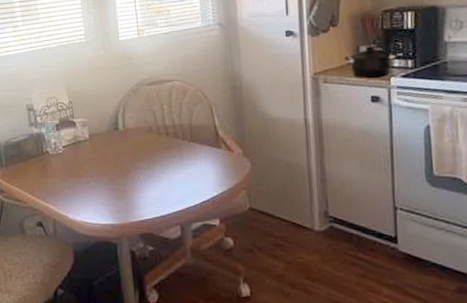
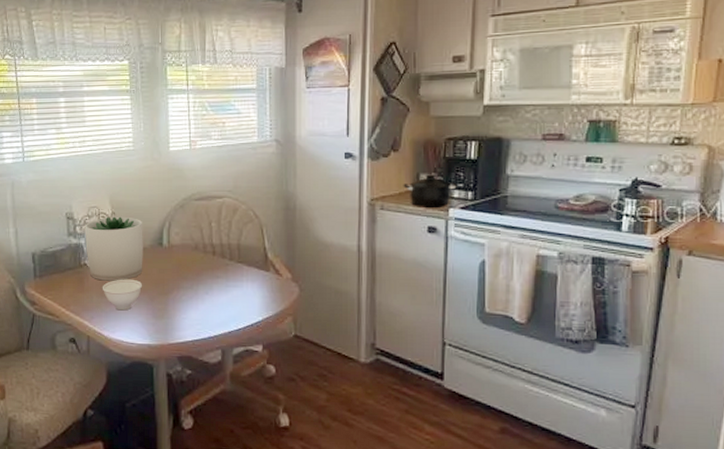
planter: none [44,105,102,166] -> present [85,216,143,281]
bowl: none [64,163,102,194] -> present [102,279,143,311]

